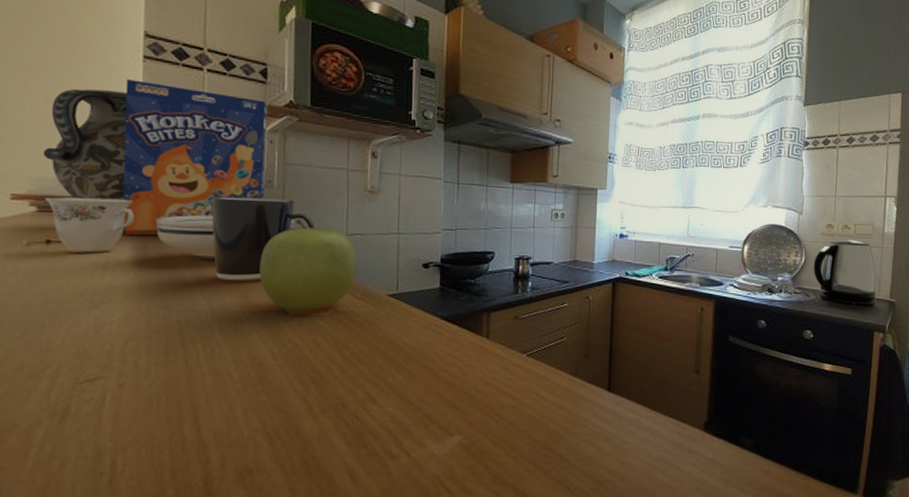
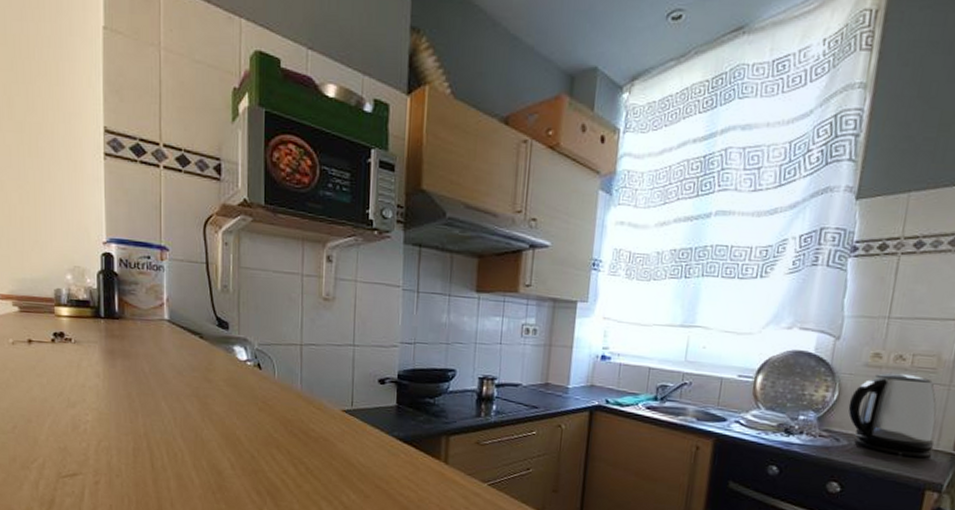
ewer: present [43,88,127,200] -> none [21,188,93,302]
teacup: present [45,197,135,253] -> none [25,297,103,354]
cereal box: present [122,79,267,236] -> none [89,178,222,339]
bowl: present [156,215,295,260] -> none [121,319,250,366]
mug: present [210,196,315,281] -> none [170,300,270,389]
fruit: present [259,219,357,312] -> none [217,326,312,423]

